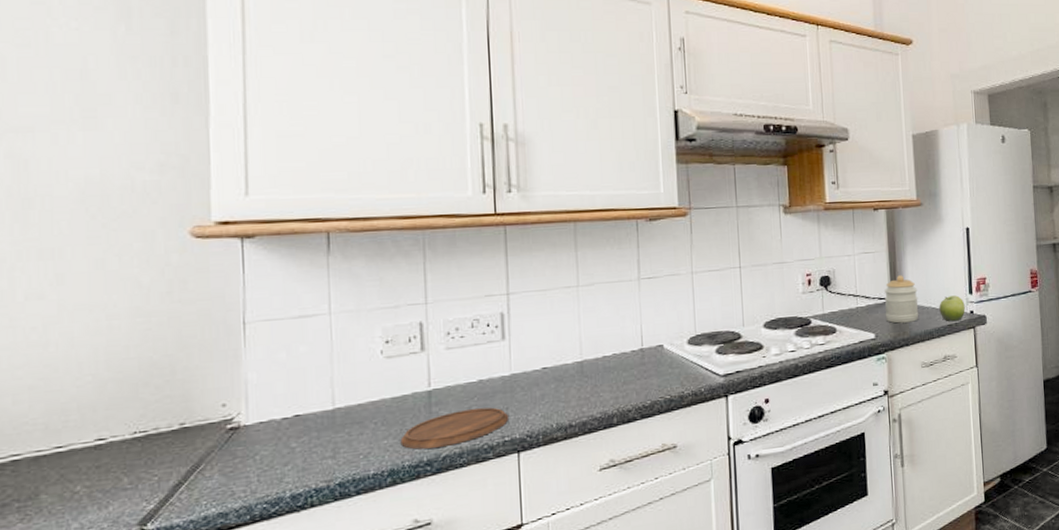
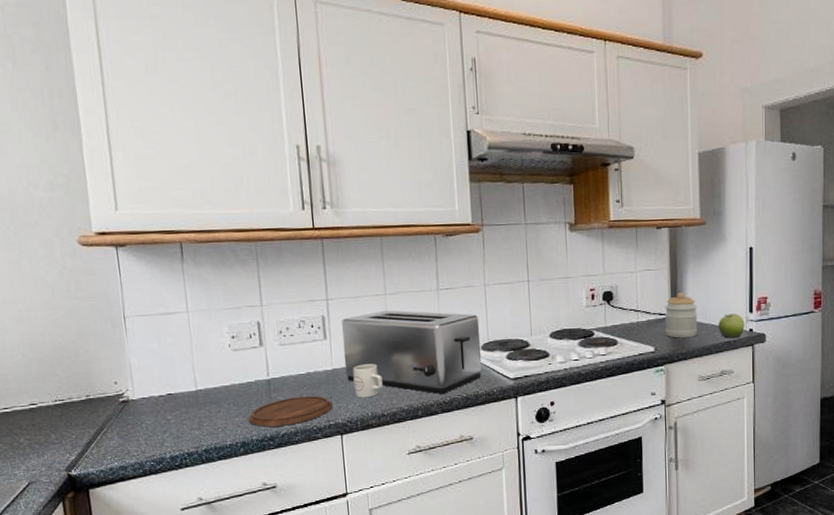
toaster: none [523,303,688,397] -> present [341,310,482,394]
mug: none [535,366,572,408] -> present [352,364,383,398]

